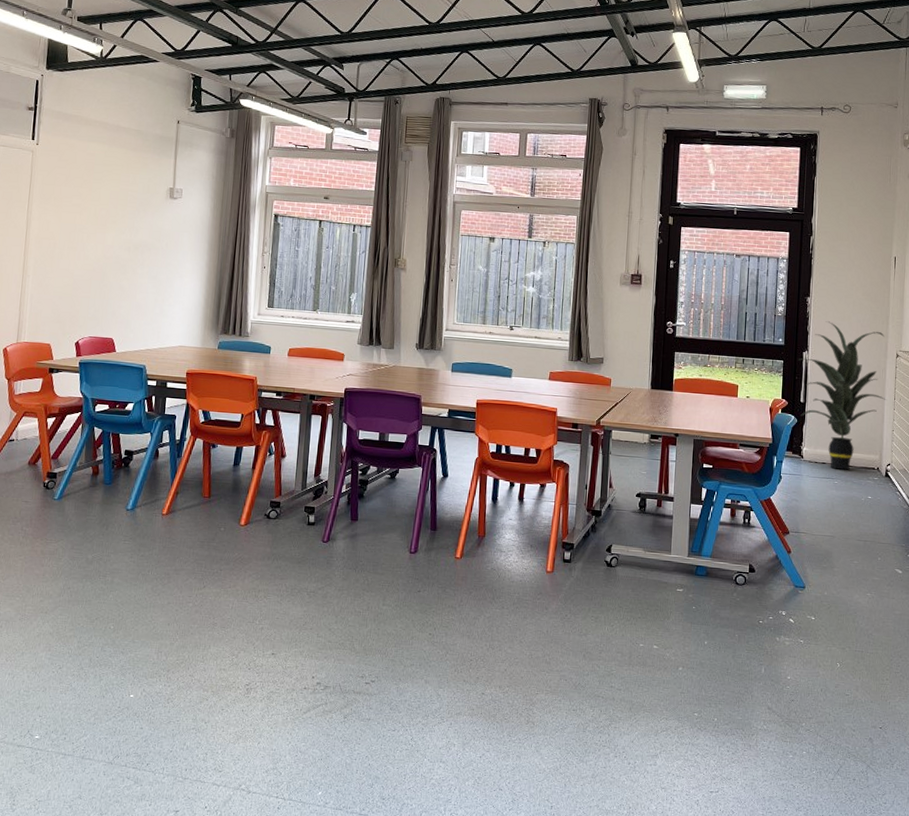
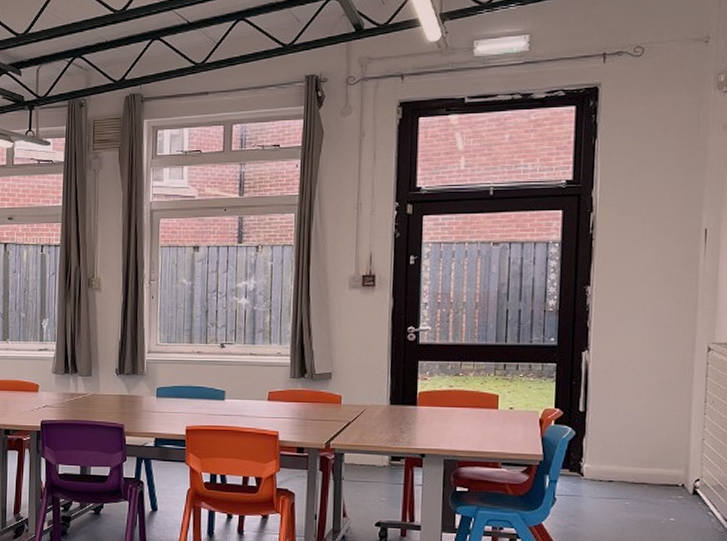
indoor plant: present [798,321,886,470] -> none [575,313,694,488]

